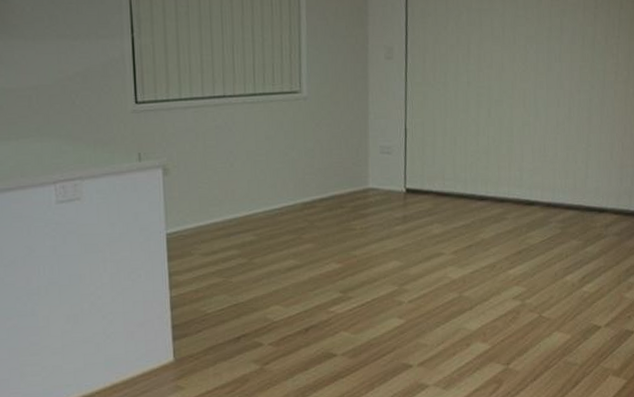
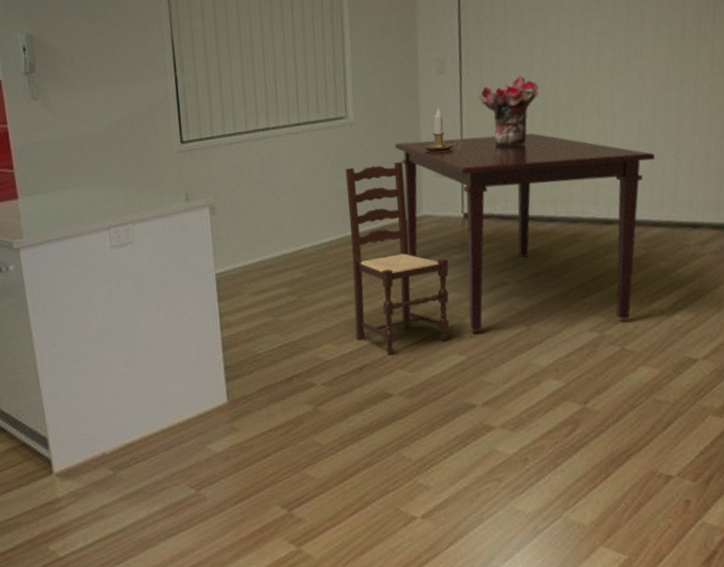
dining chair: none [298,136,391,316] -> present [345,161,449,354]
dining table: none [344,119,569,297] -> present [394,133,655,331]
candlestick: none [370,90,406,131] -> present [422,107,462,152]
bouquet: none [421,68,474,130] -> present [478,75,539,147]

